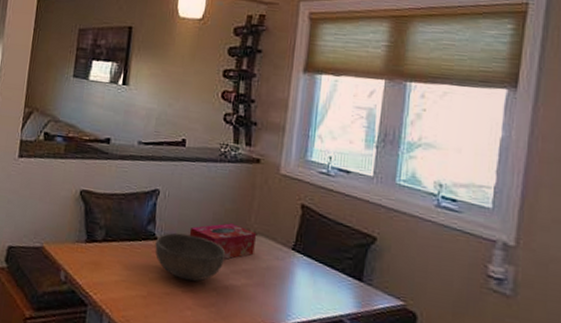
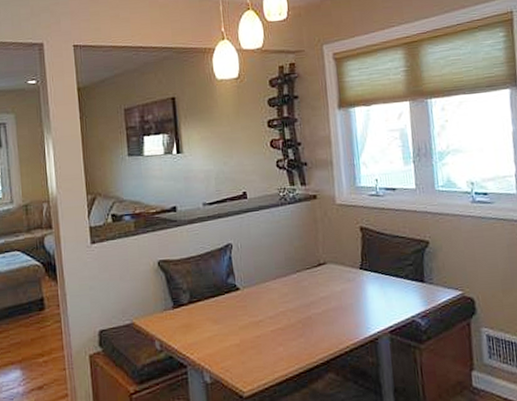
bowl: present [155,232,226,282] -> none [238,277,304,321]
tissue box: present [189,223,256,260] -> none [266,258,328,292]

